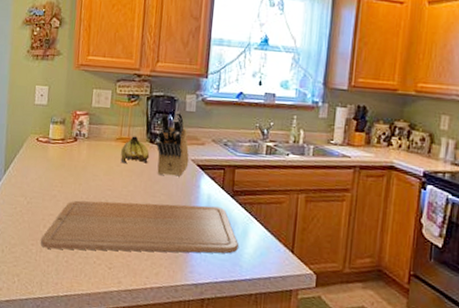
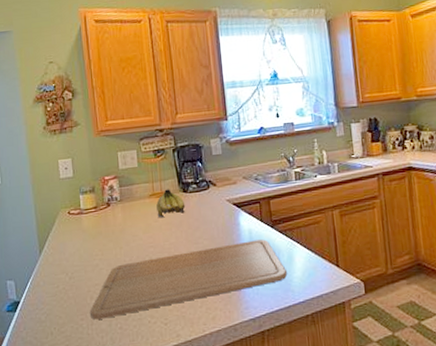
knife block: present [156,111,189,177] -> none [188,157,225,222]

